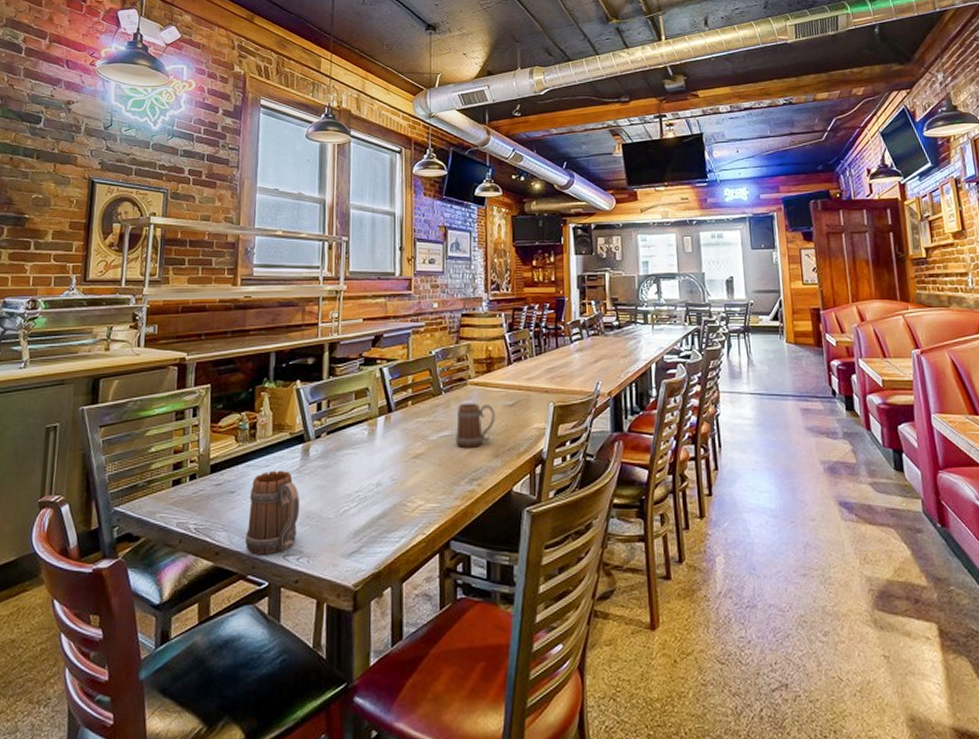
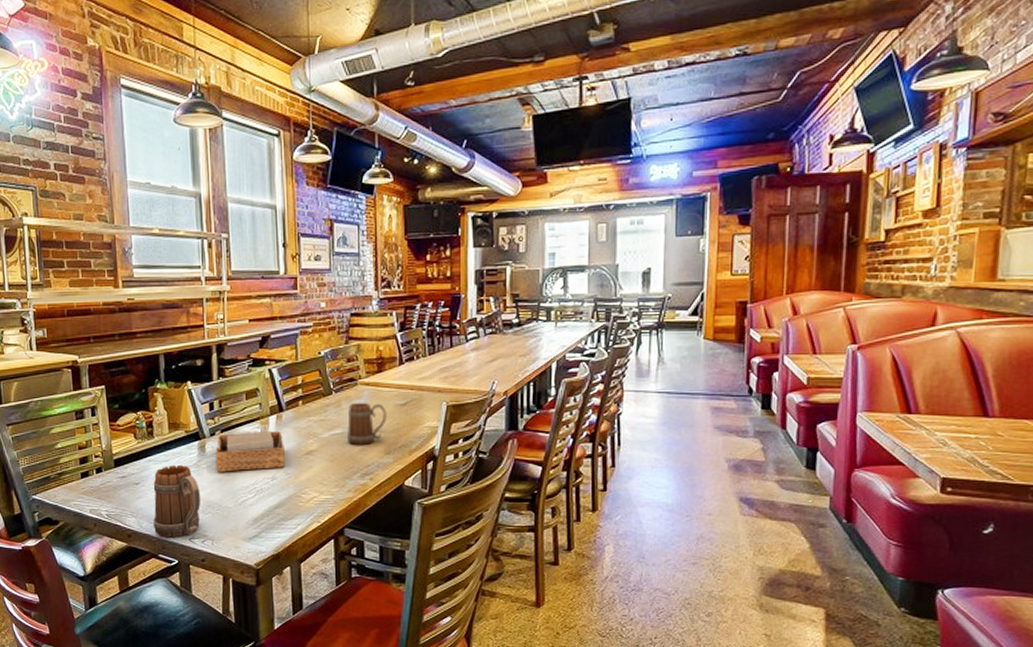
napkin holder: none [319,433,391,478] -> present [215,431,285,472]

